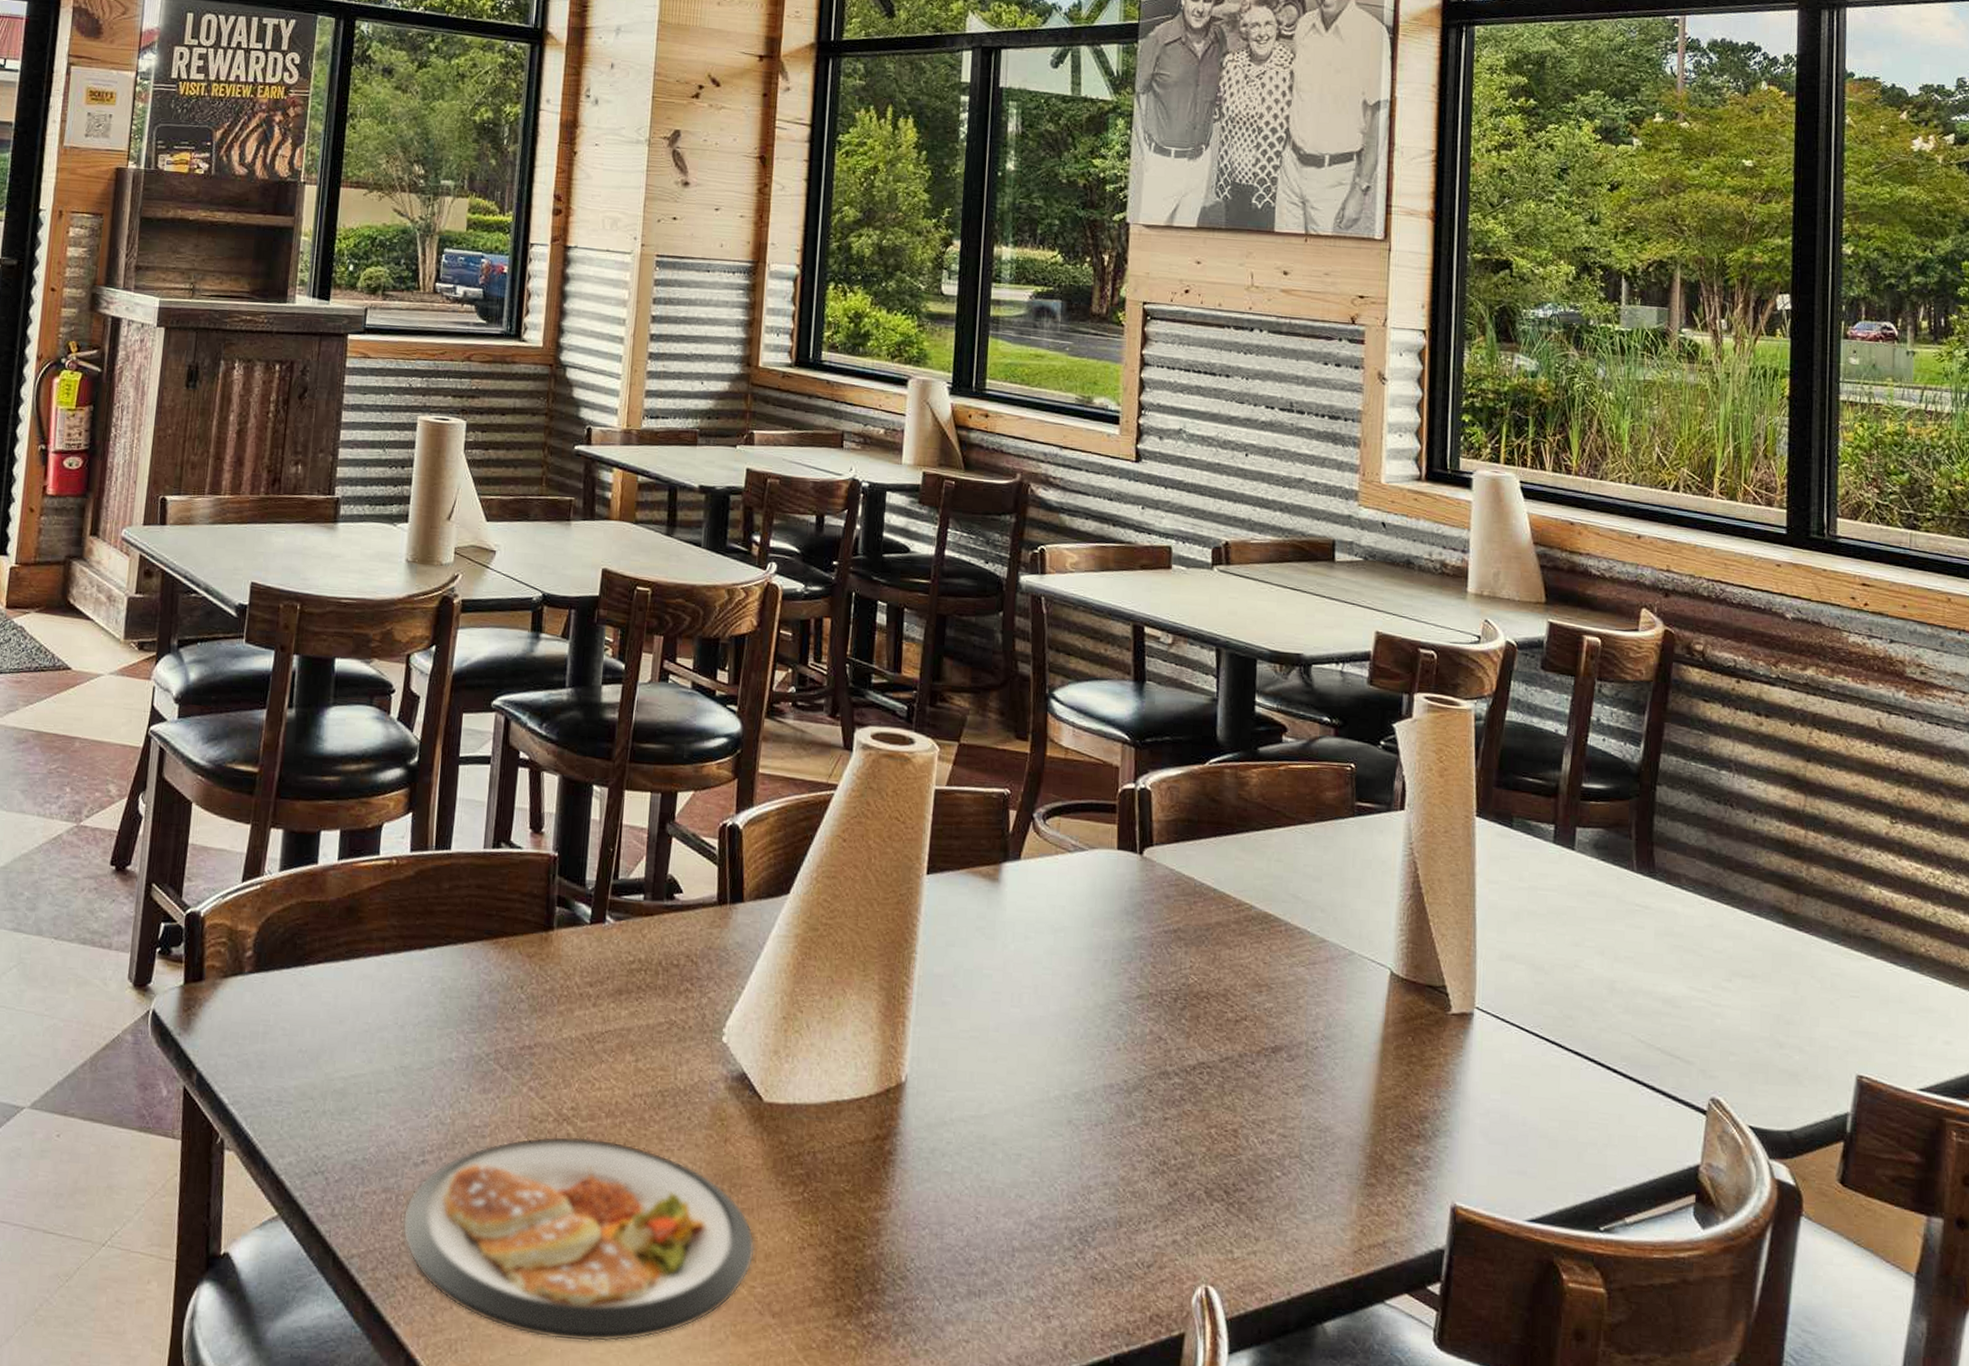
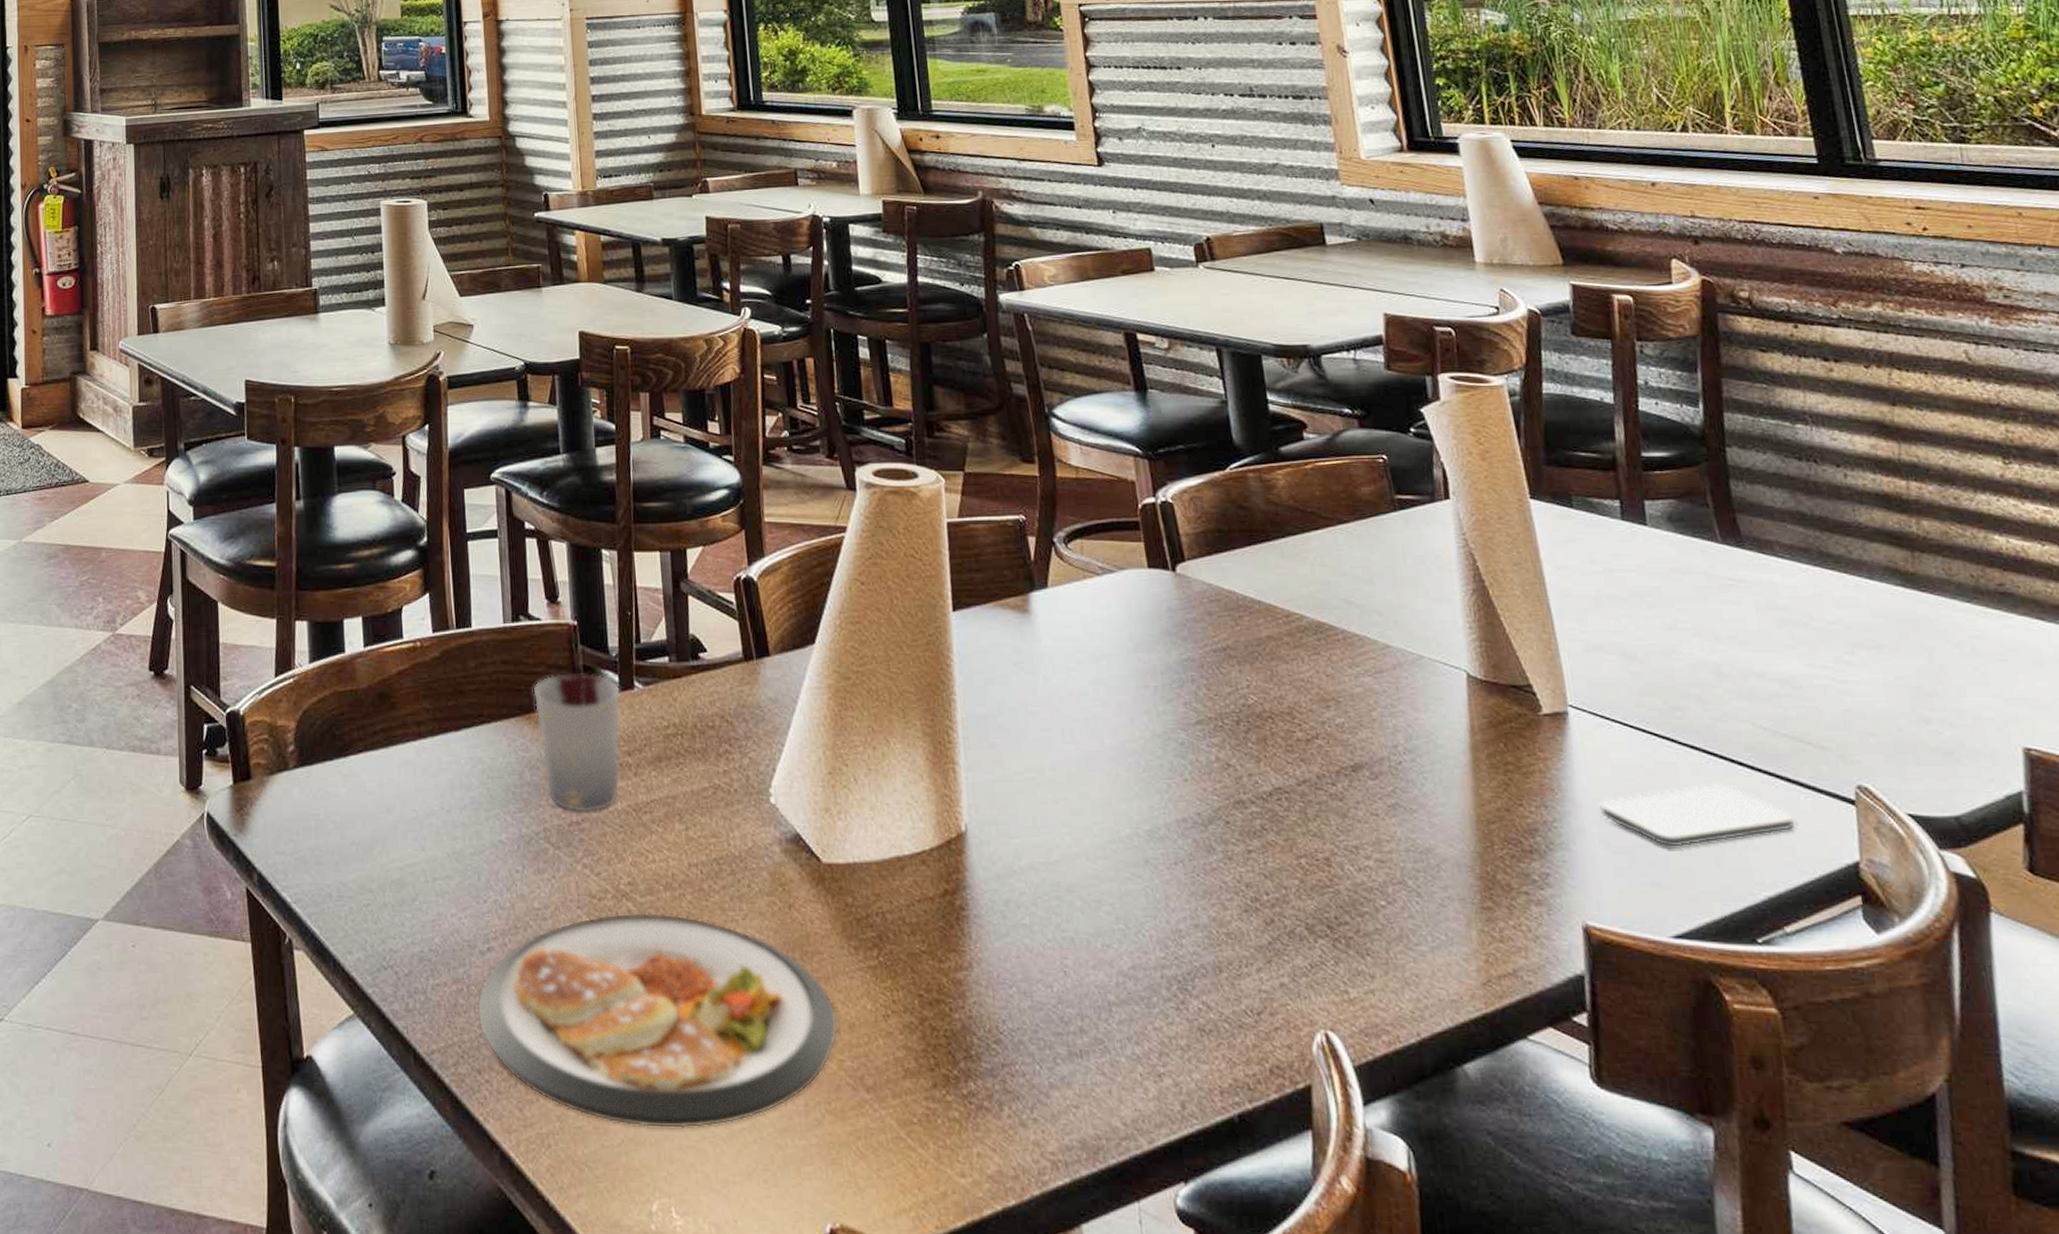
cup: none [503,901,592,1039] -> present [533,672,621,814]
smartphone: none [1485,1087,1653,1143] -> present [1599,783,1796,849]

